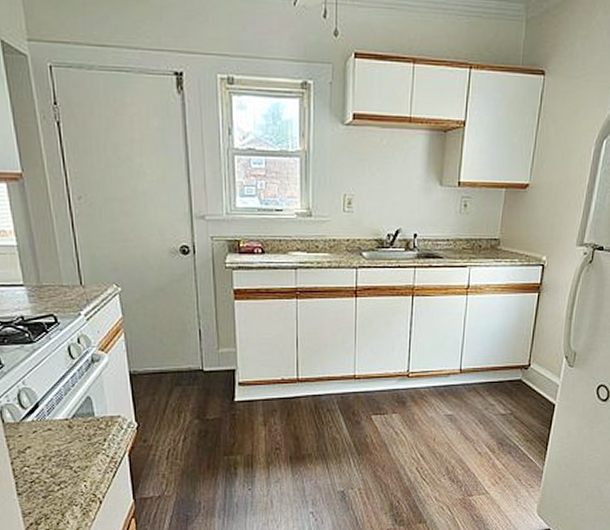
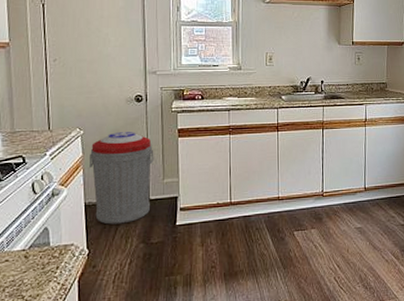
trash can: none [131,291,207,397] -> present [90,132,154,225]

